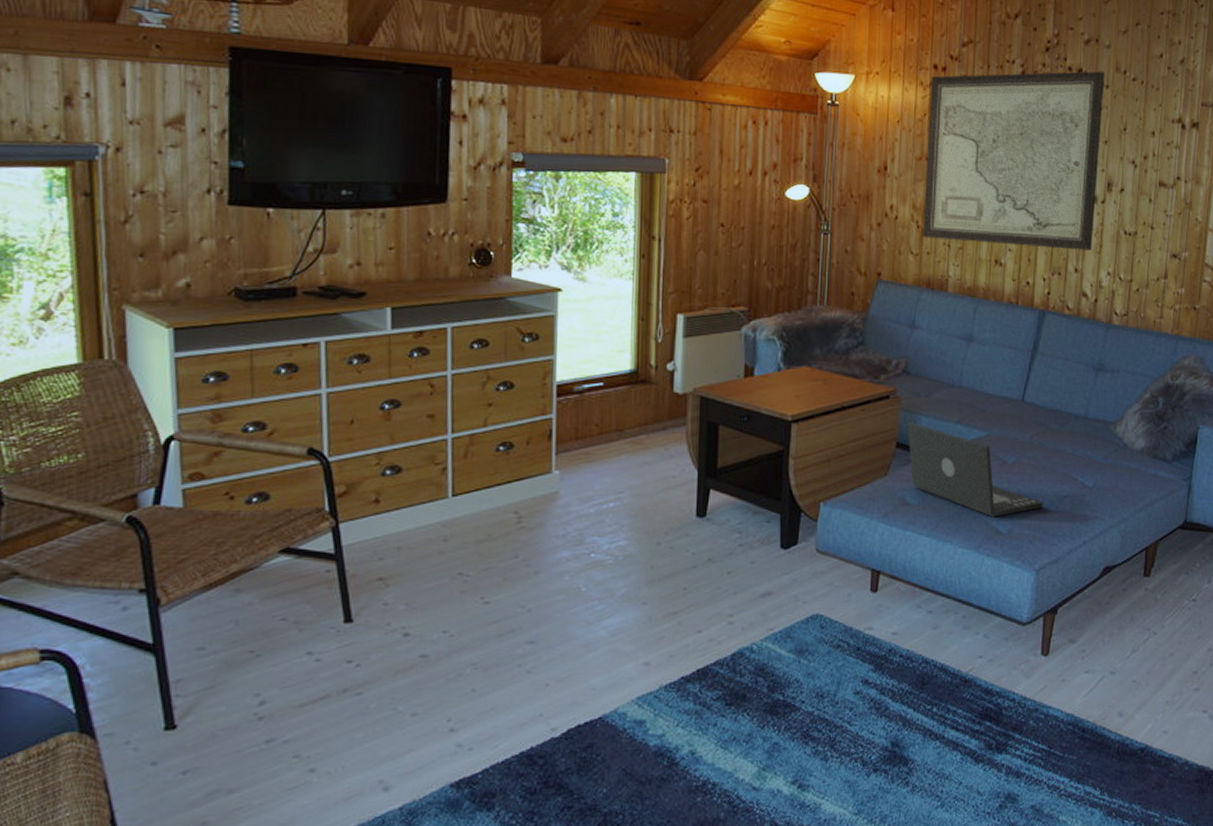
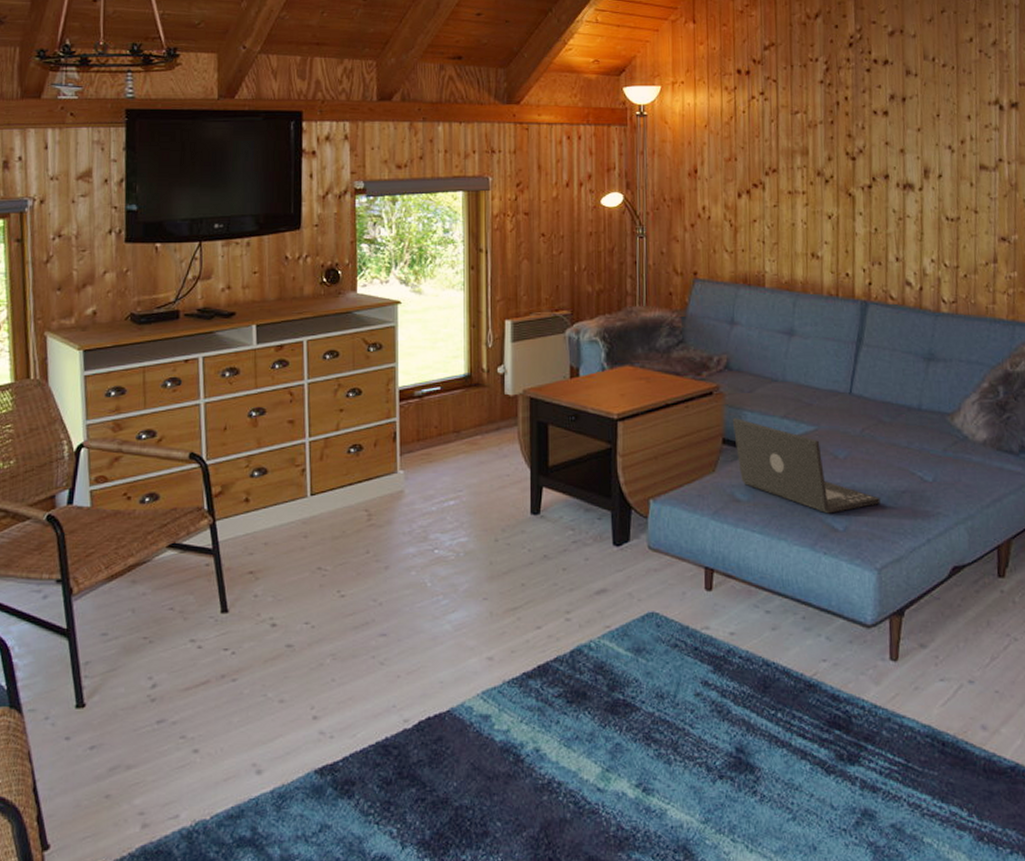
wall art: present [923,71,1105,251] -> none [735,60,913,239]

